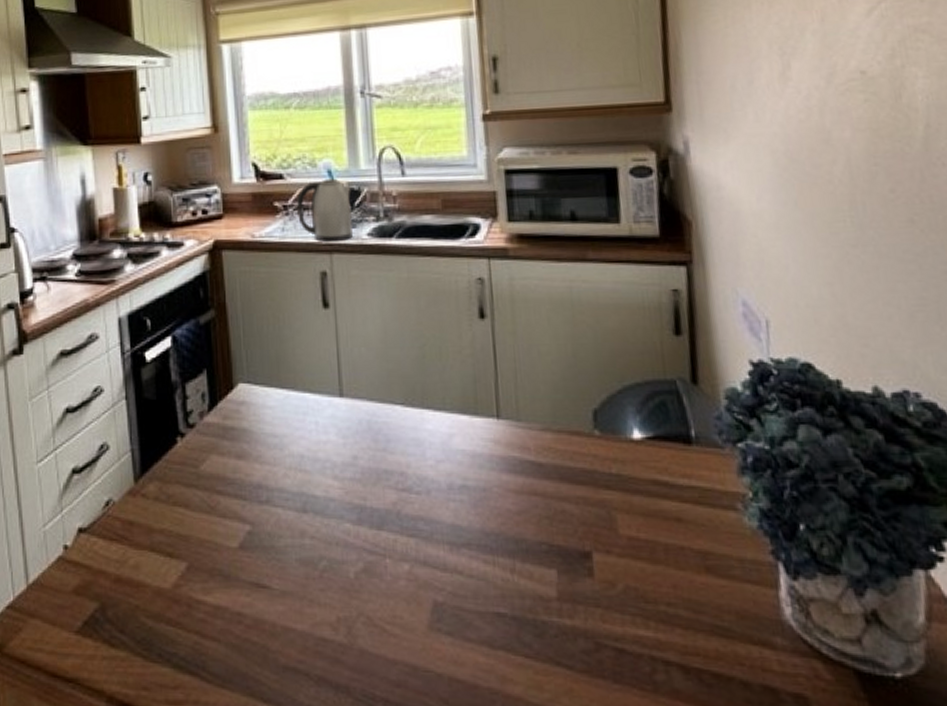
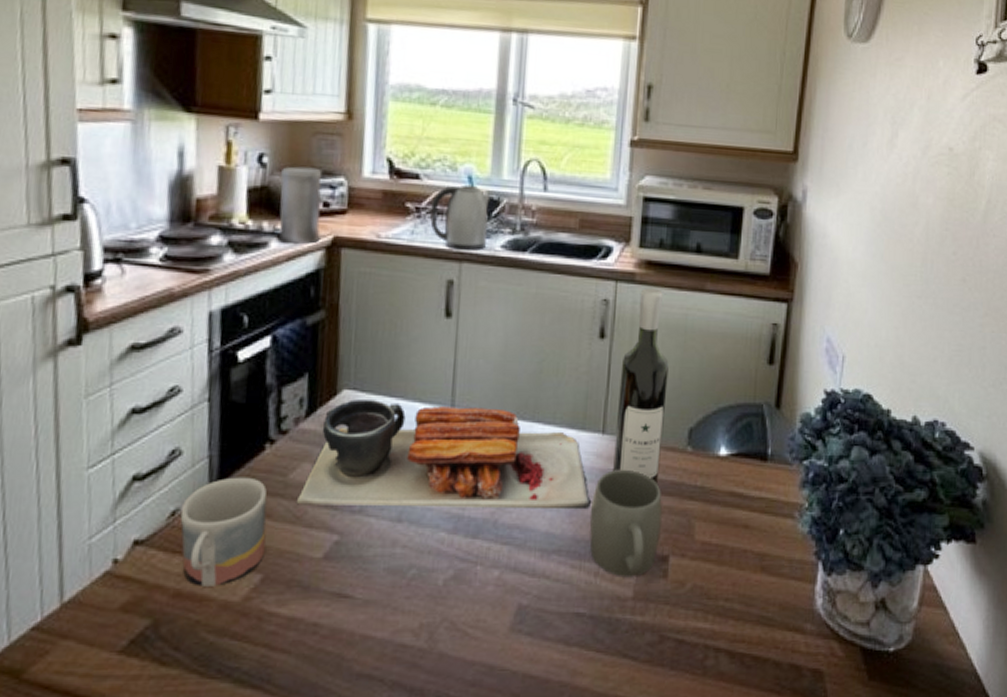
mug: none [113,469,187,573] -> present [180,477,268,586]
canister: none [164,180,203,252] -> present [279,166,322,245]
food platter: none [209,392,497,500] -> present [296,399,592,510]
mug: none [495,456,579,574] -> present [589,469,663,576]
bottle: none [506,262,567,472] -> present [613,288,669,484]

